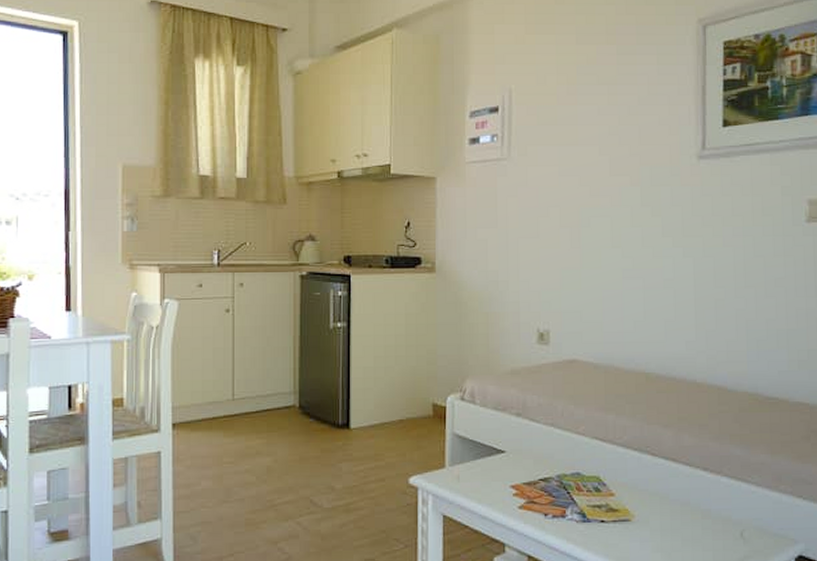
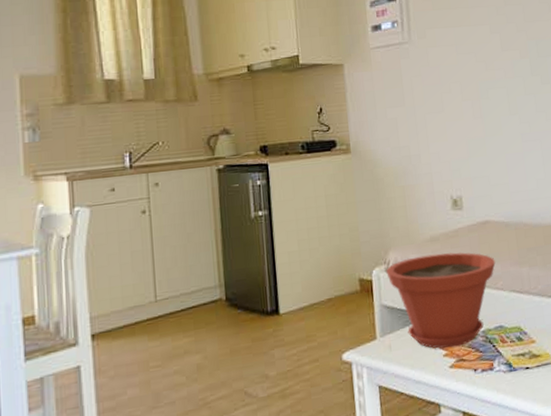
plant pot: none [461,388,579,488] -> present [386,252,496,349]

